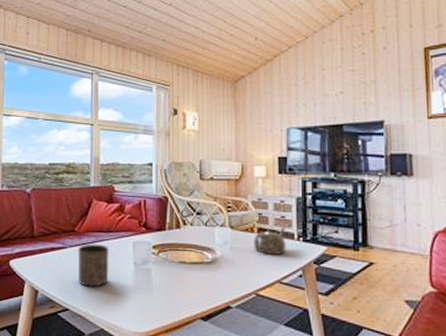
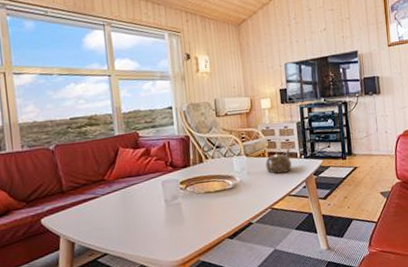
cup: present [78,244,109,287] -> none [110,188,142,230]

